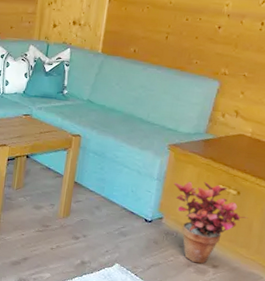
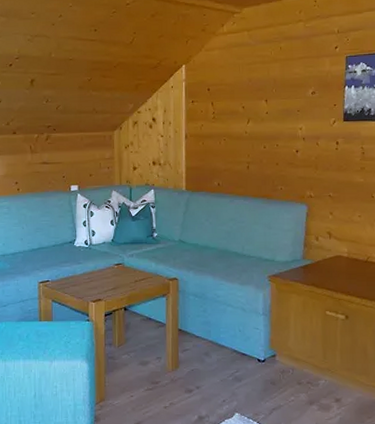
potted plant: present [174,181,248,264] -> none [280,310,361,399]

